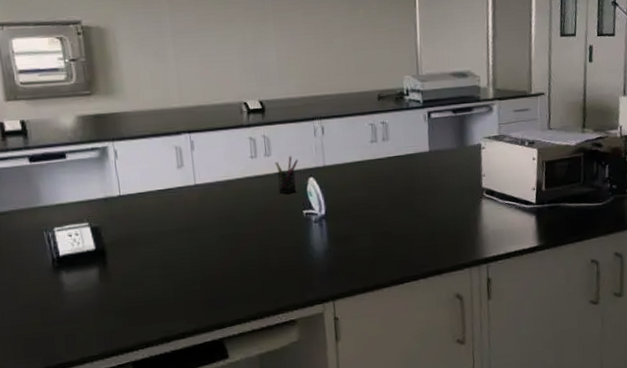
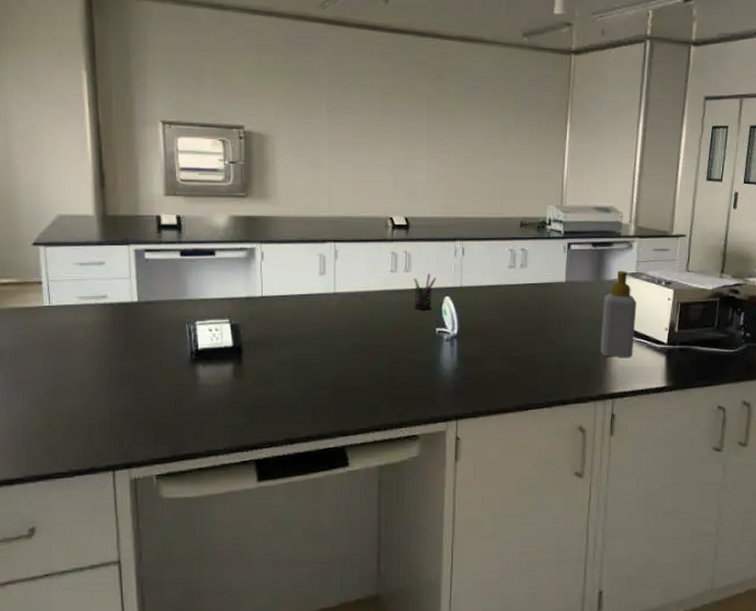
soap bottle: none [468,135,503,223] -> present [600,271,637,359]

